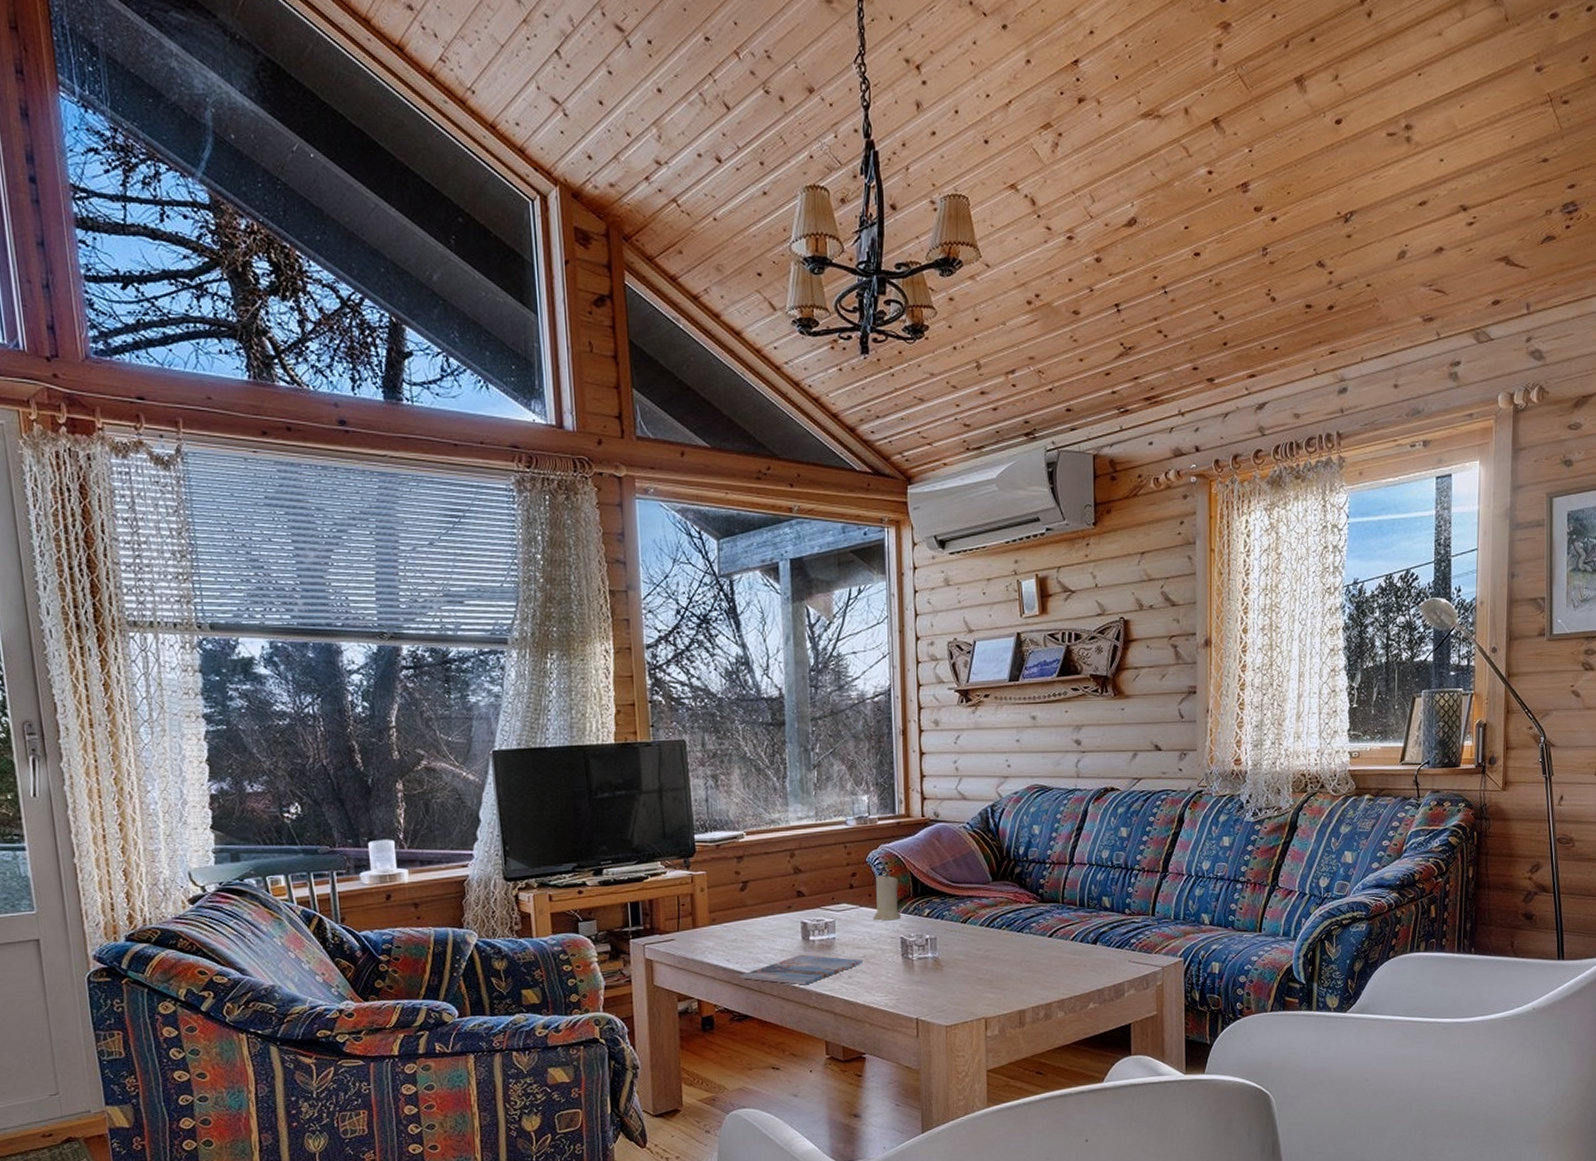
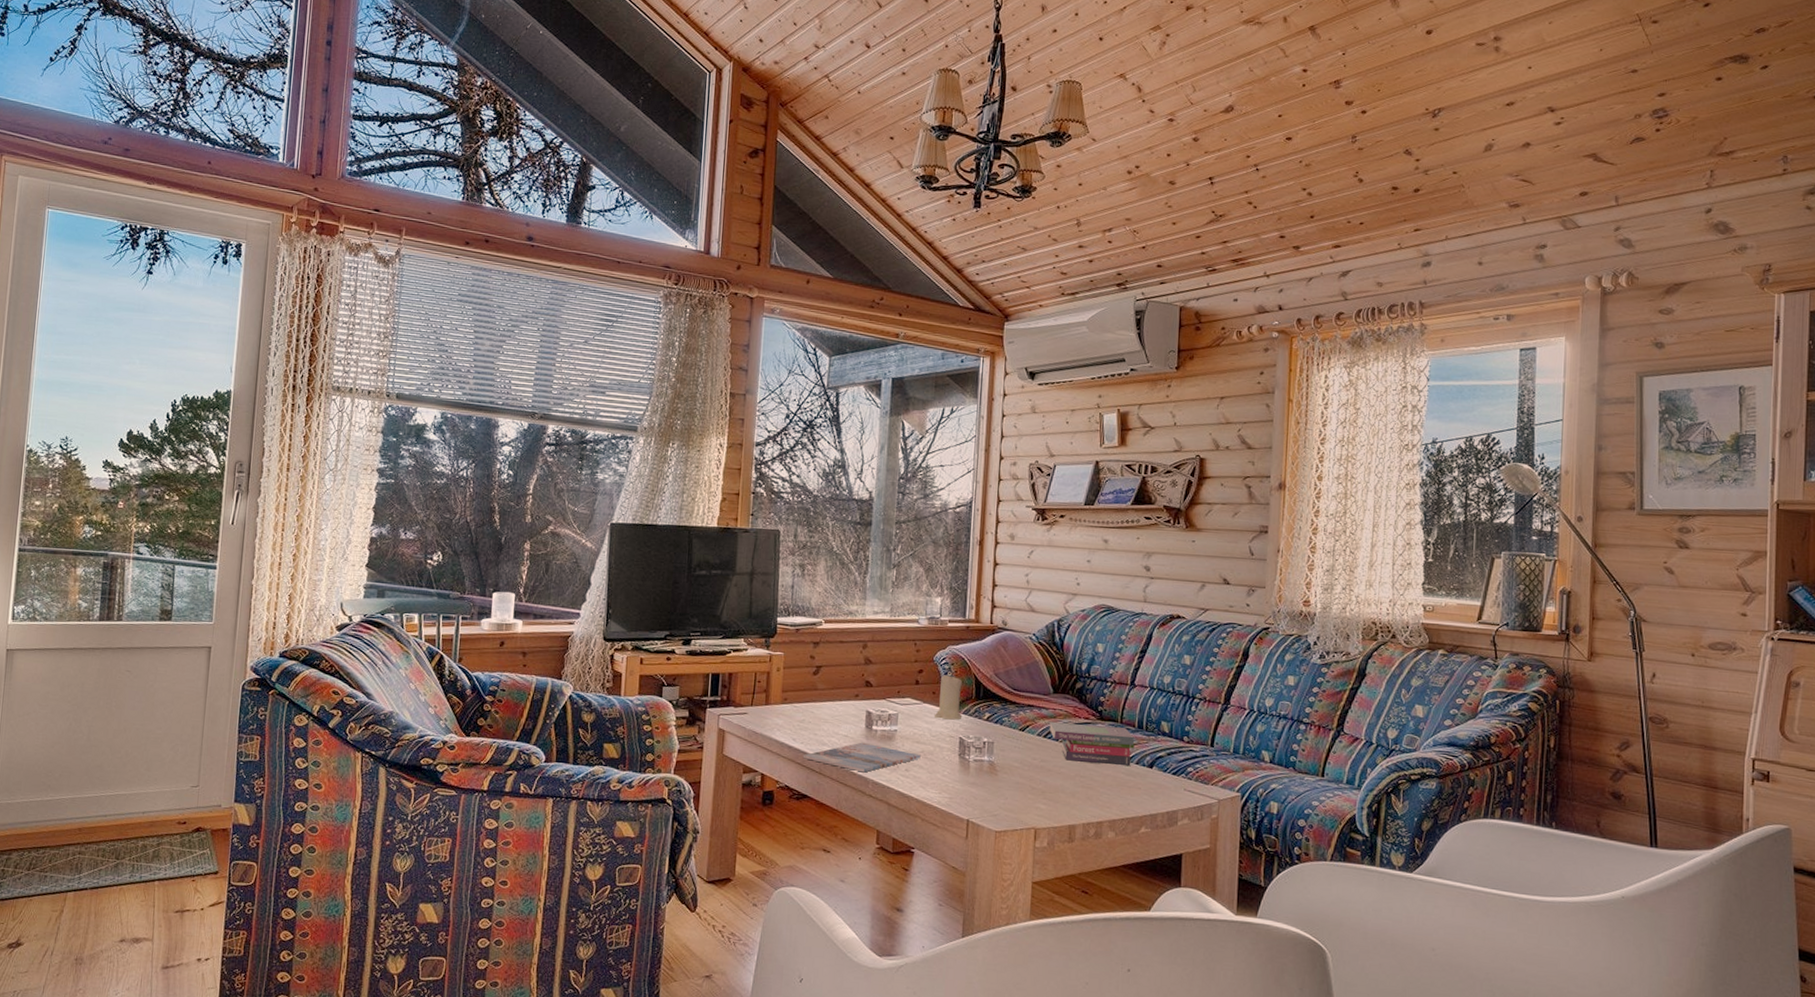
books: none [991,908,1078,947] -> present [1049,722,1135,765]

